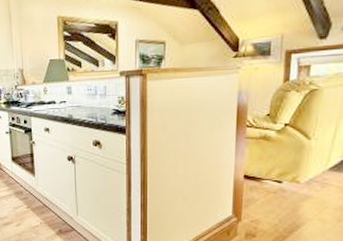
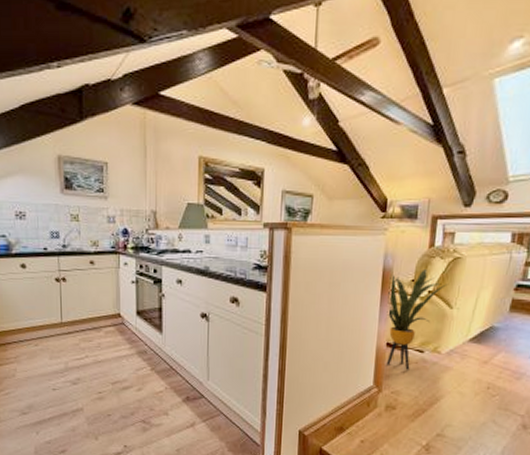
house plant: none [243,102,305,200] -> present [386,268,448,370]

